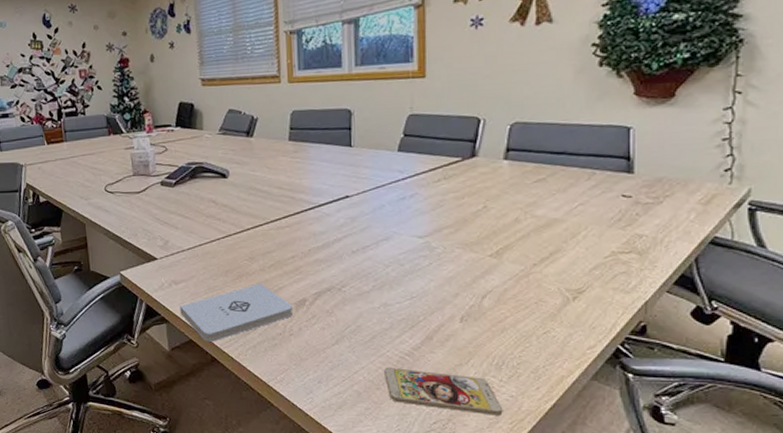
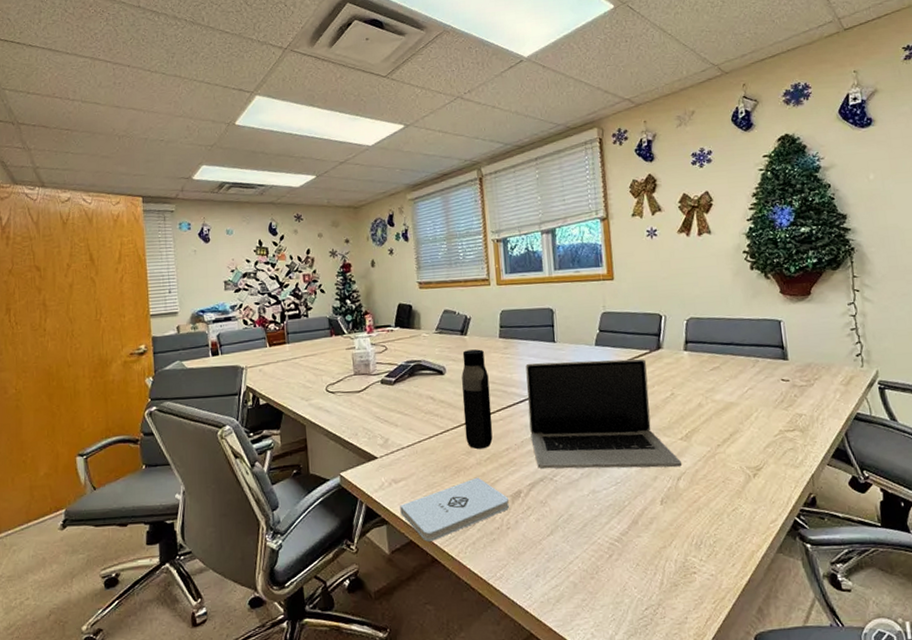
water bottle: none [246,152,278,256] -> present [461,349,493,450]
laptop: none [317,167,489,285] -> present [525,358,682,470]
smartphone: present [384,367,503,416] -> none [597,554,706,596]

